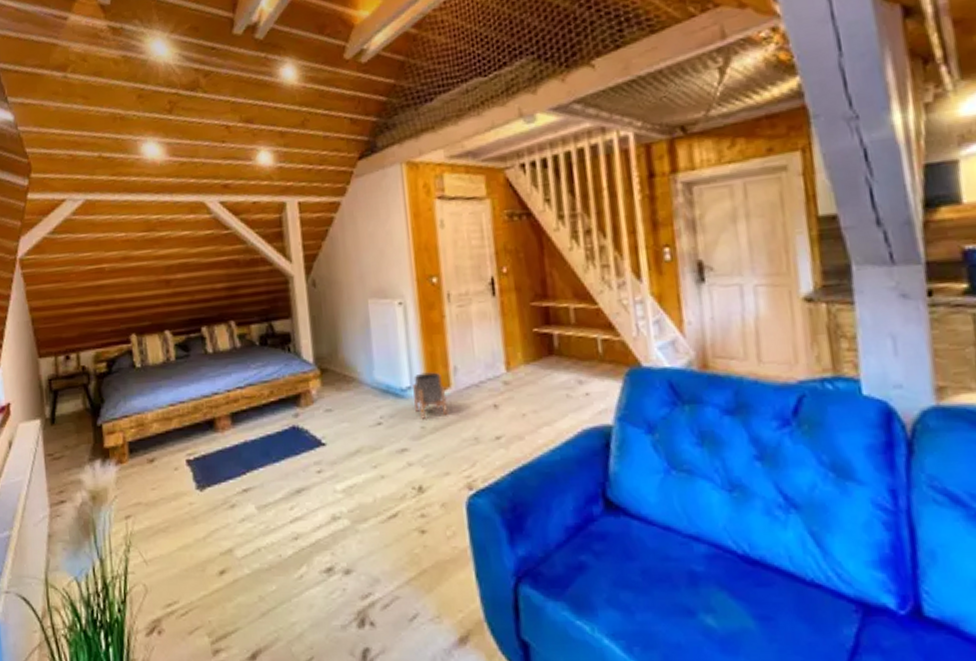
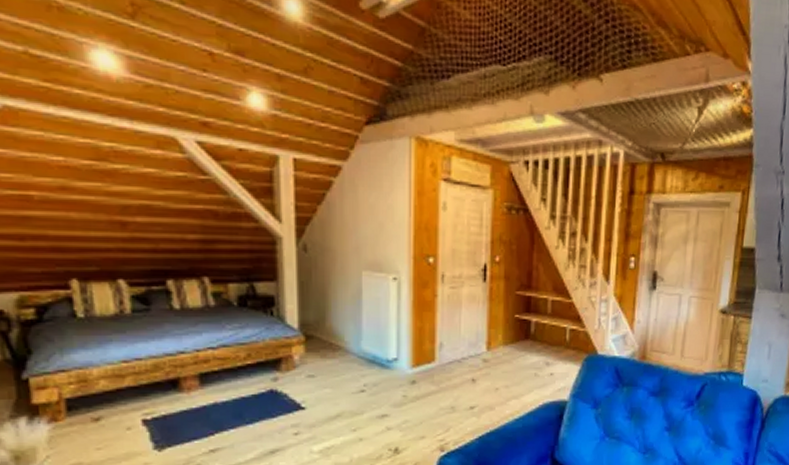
planter: present [413,372,448,419] -> none [399,346,430,389]

